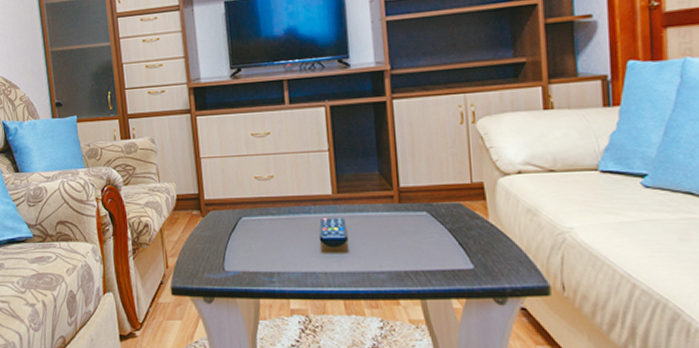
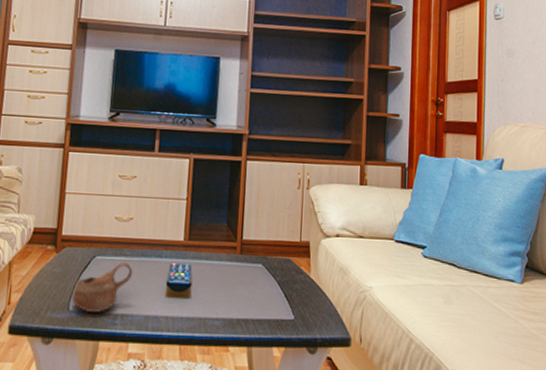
cup: none [225,220,283,271] -> present [72,261,133,312]

